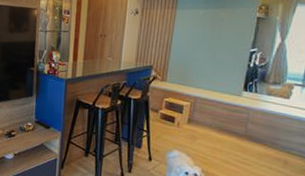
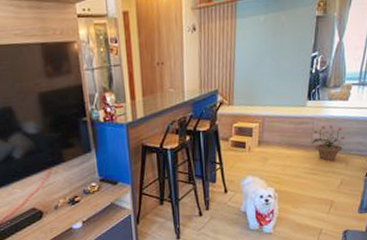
potted plant: none [246,118,285,155] -> present [312,125,346,161]

